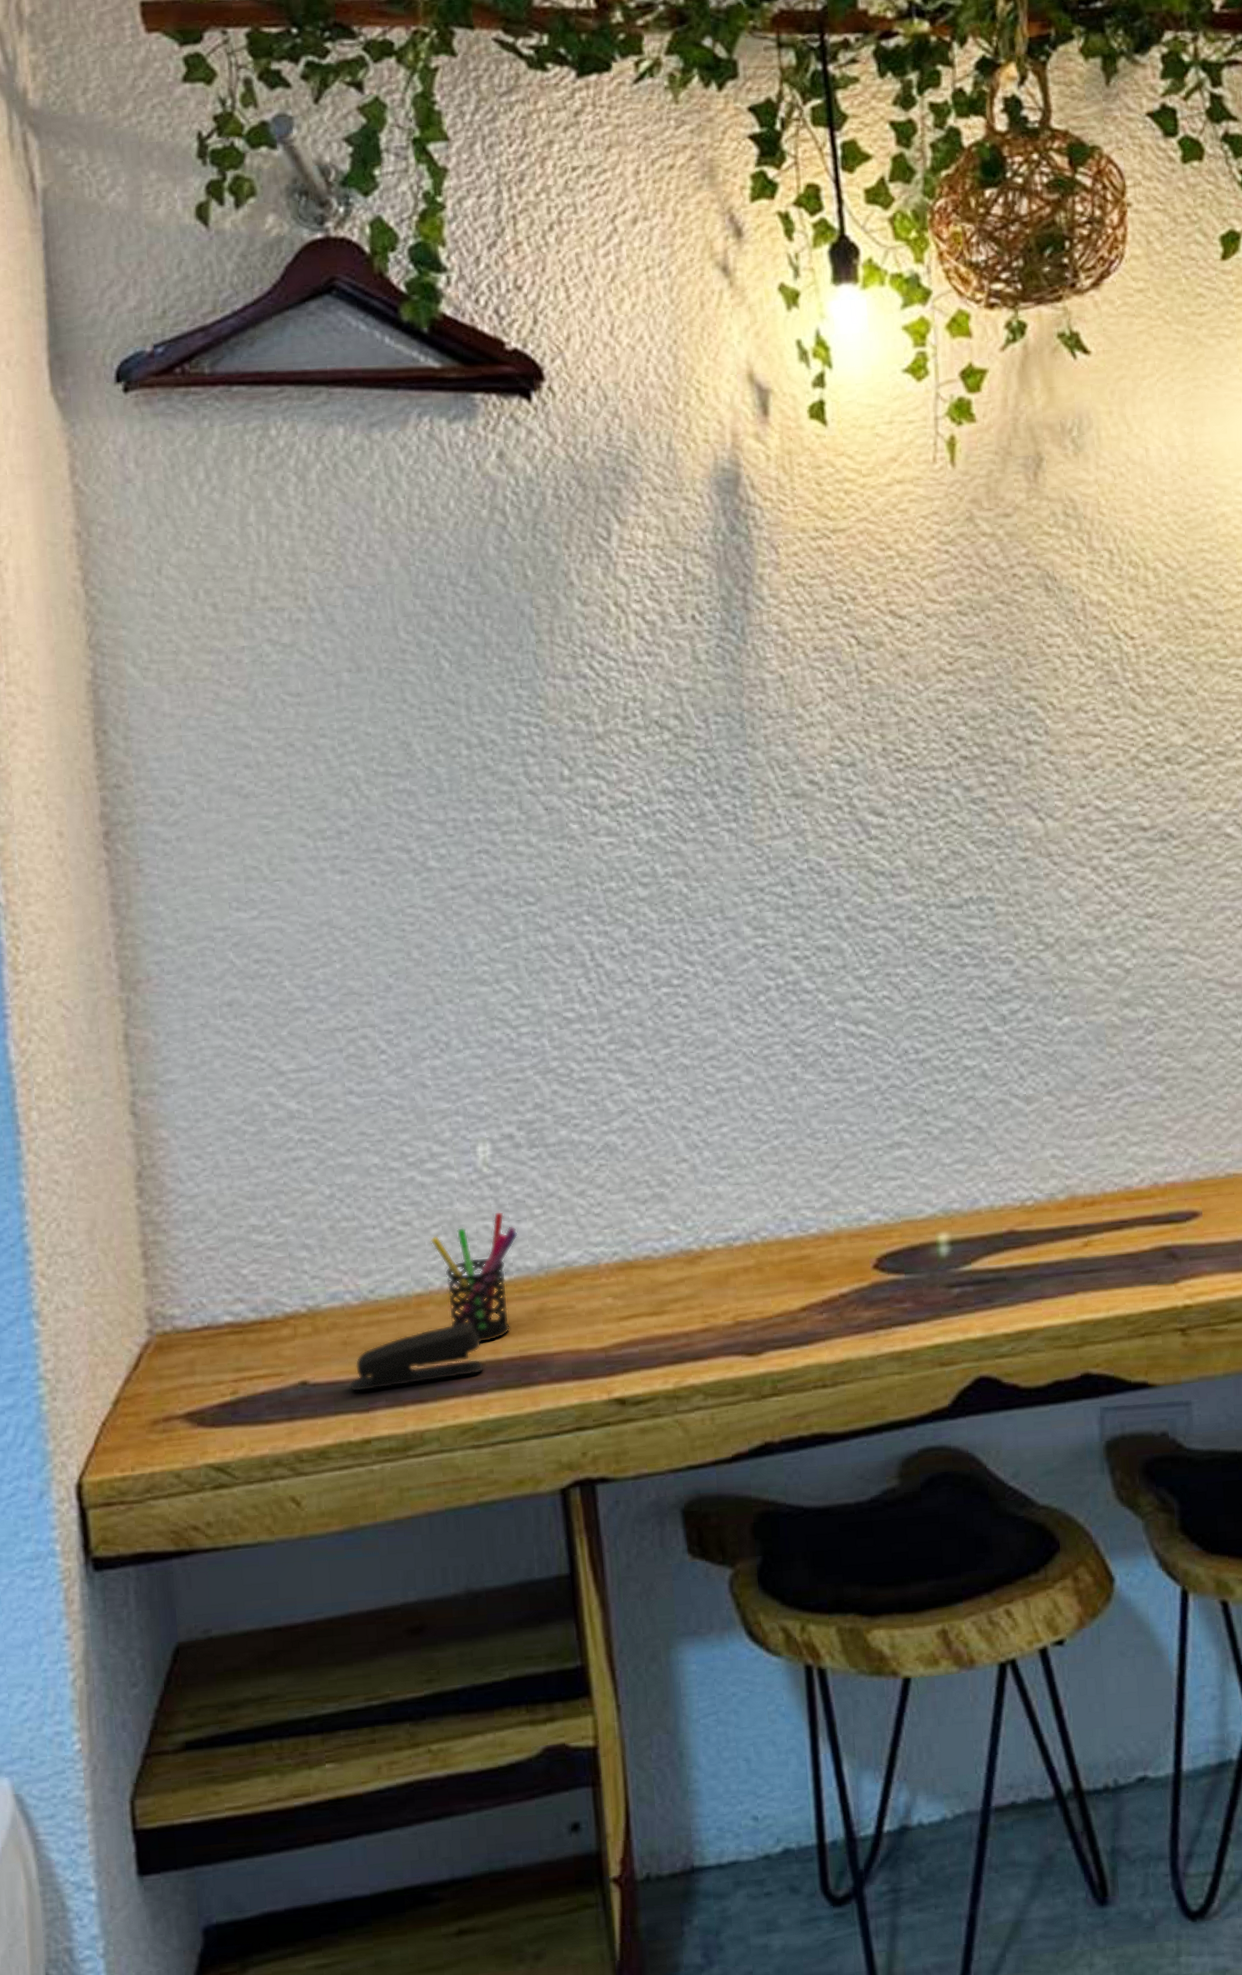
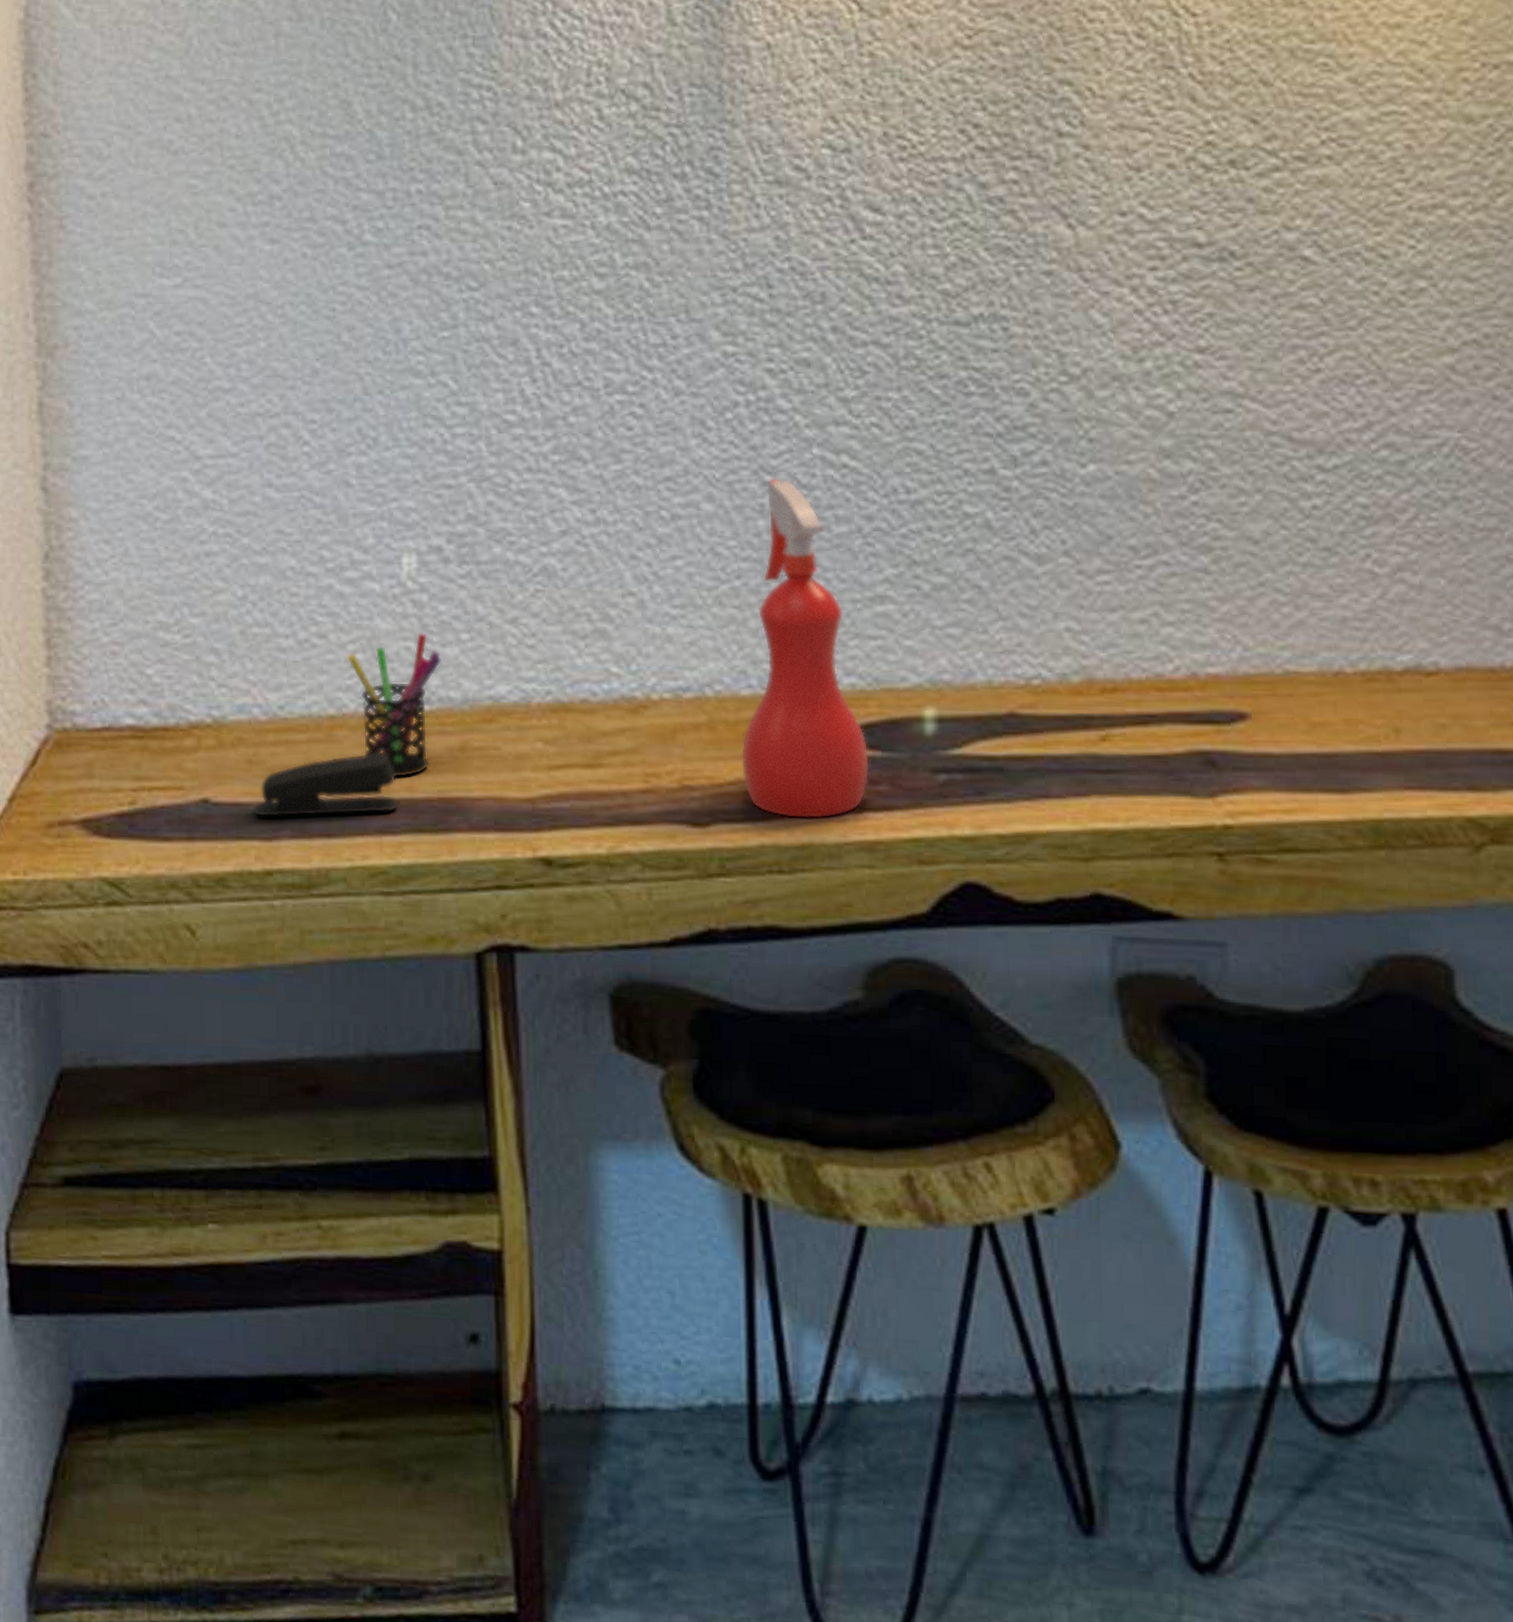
spray bottle: none [785,1049,896,1340] -> present [740,478,870,820]

